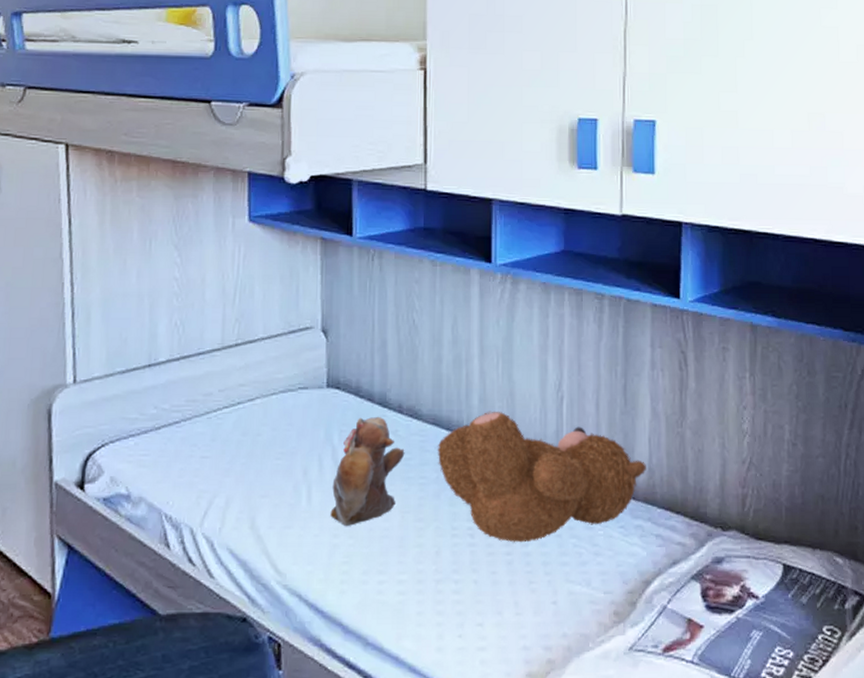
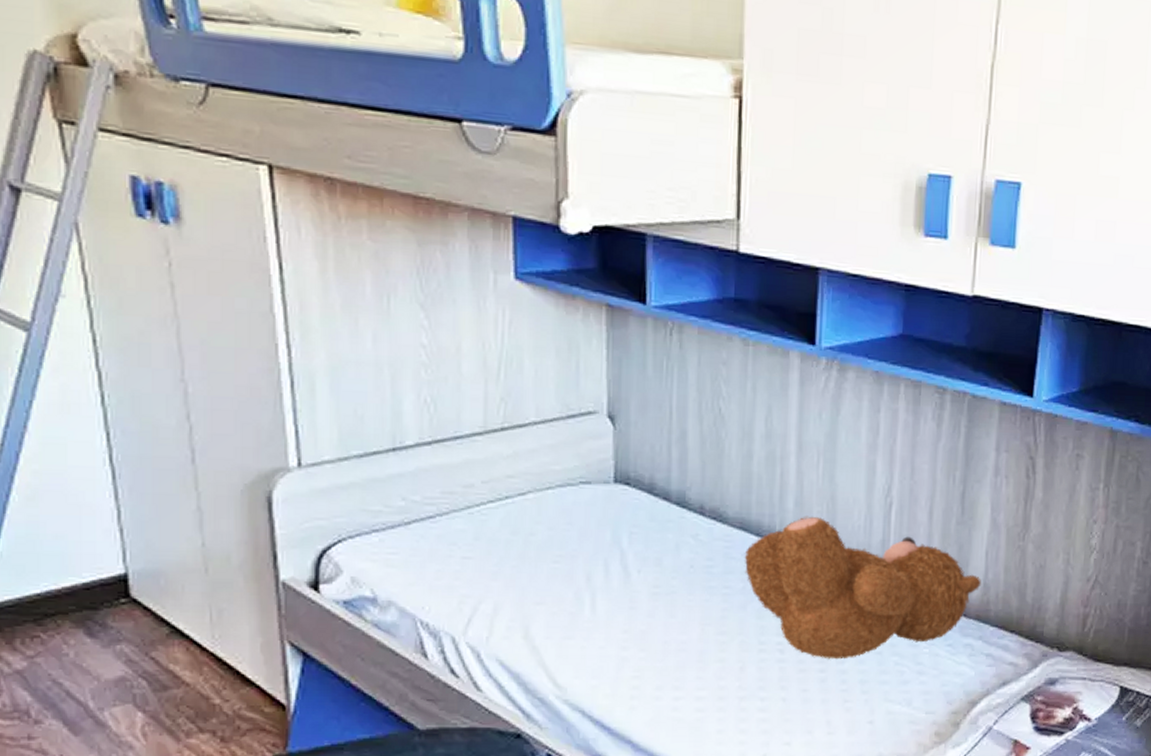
plush toy: present [330,416,405,526] -> none [618,517,707,638]

